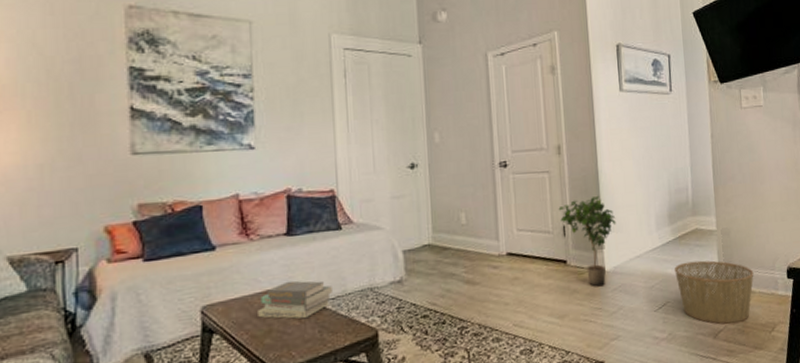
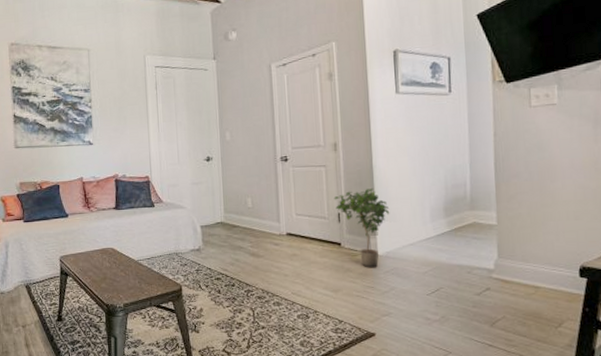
books: present [258,280,332,319] -> none [96,243,148,272]
basket: present [675,260,754,324] -> none [450,252,539,315]

